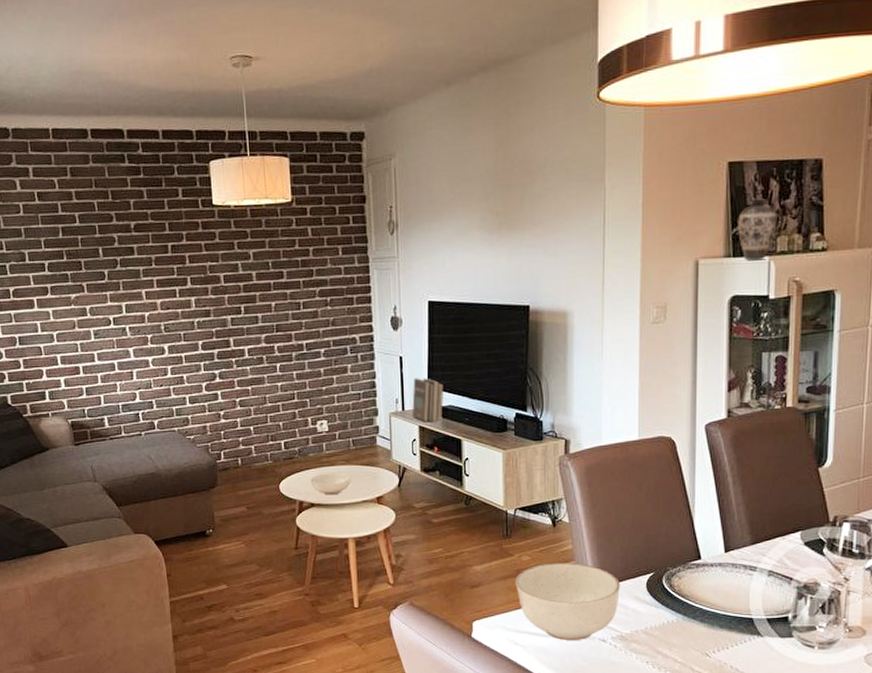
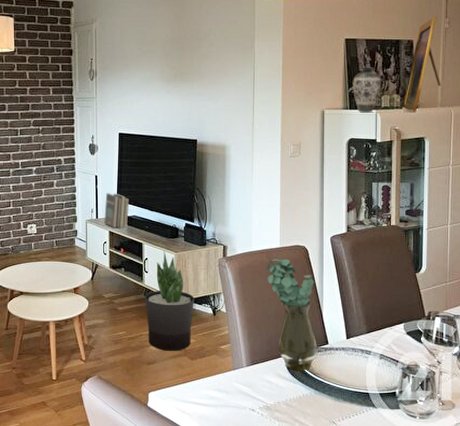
bowl: present [310,472,353,495] -> none [20,267,55,285]
planter: none [465,447,529,571] -> present [144,250,195,351]
bowl: present [515,562,620,641] -> none [183,345,266,410]
vase: none [621,450,686,593] -> present [267,255,317,371]
picture frame: none [804,124,860,257] -> present [401,16,441,112]

